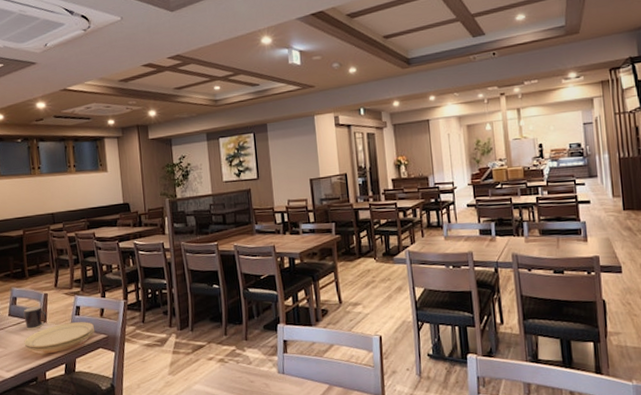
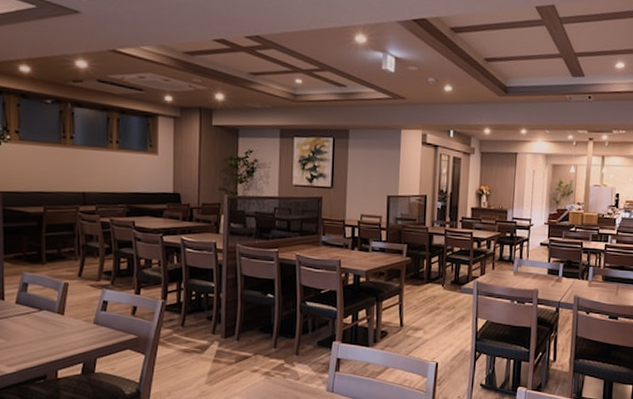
mug: present [23,305,47,330] -> none [35,295,65,322]
plate: present [24,322,95,354] -> none [33,318,124,351]

